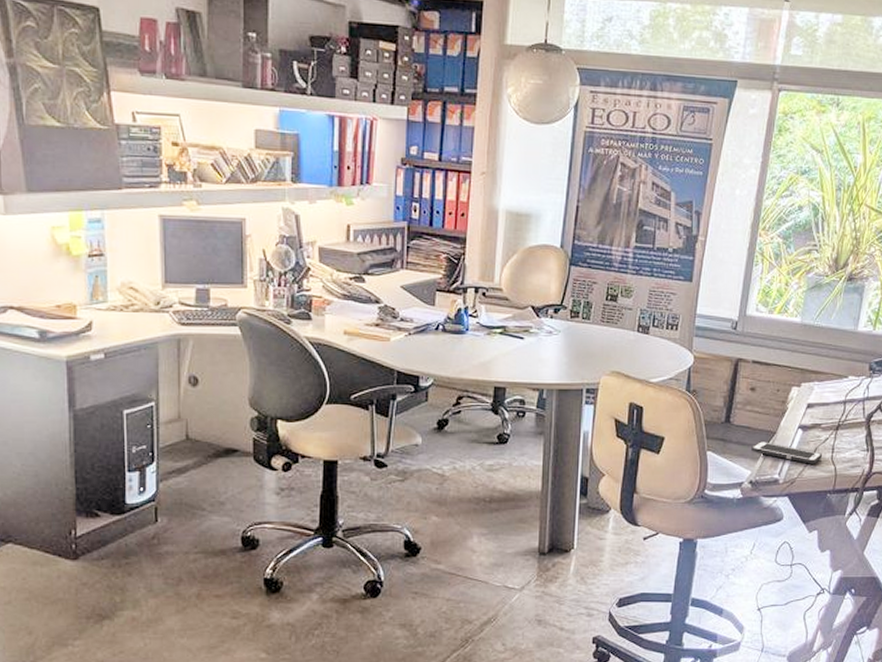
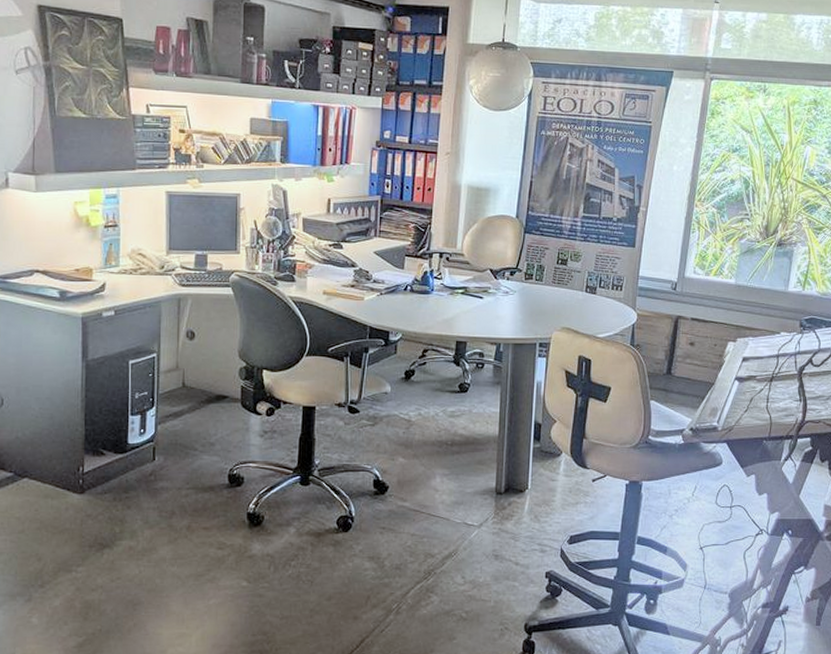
cell phone: present [751,441,823,464] -> none [691,392,758,413]

